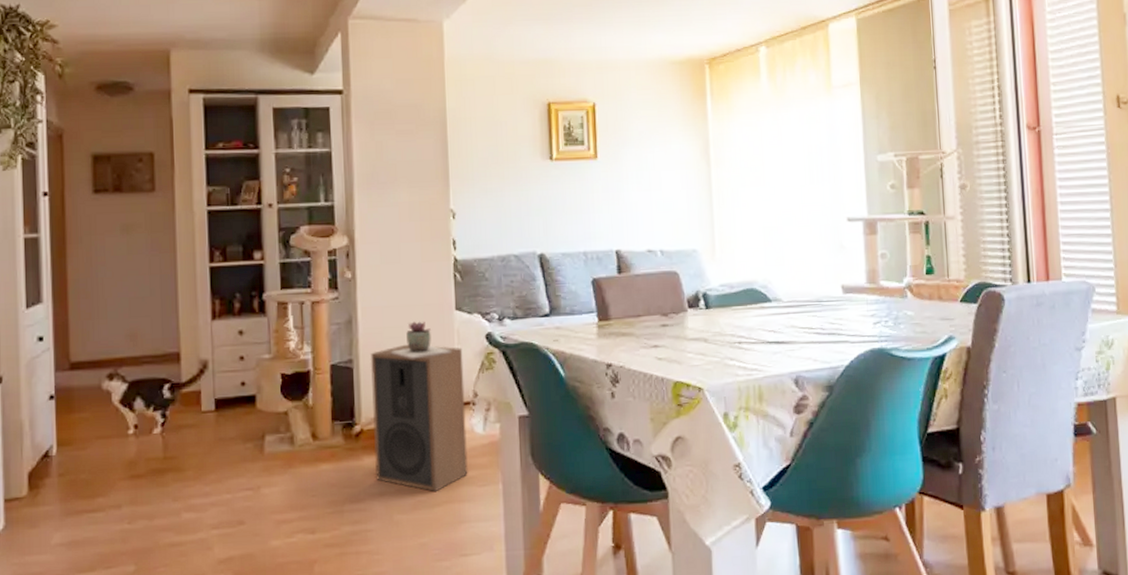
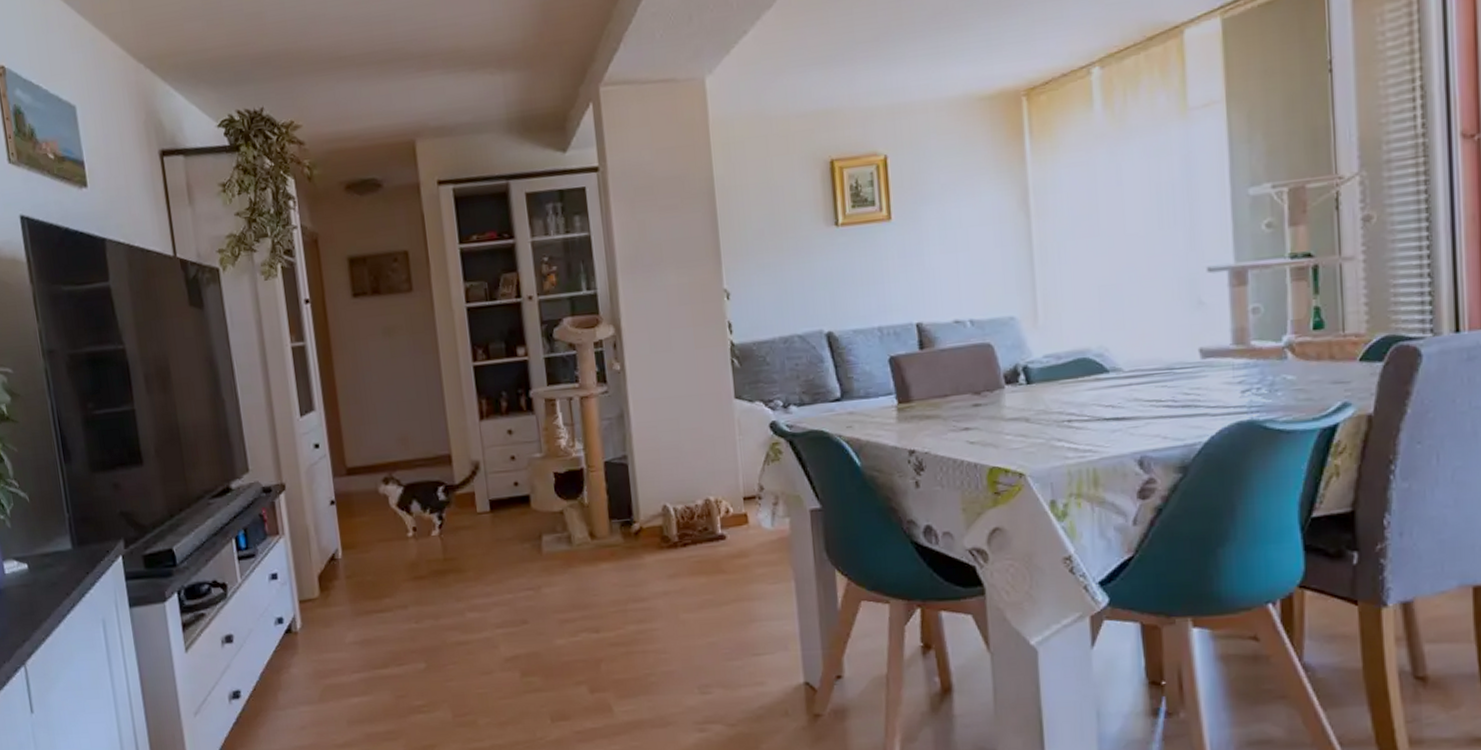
speaker: present [371,344,468,491] -> none [646,437,757,590]
succulent plant: present [390,321,451,359] -> none [666,412,732,453]

